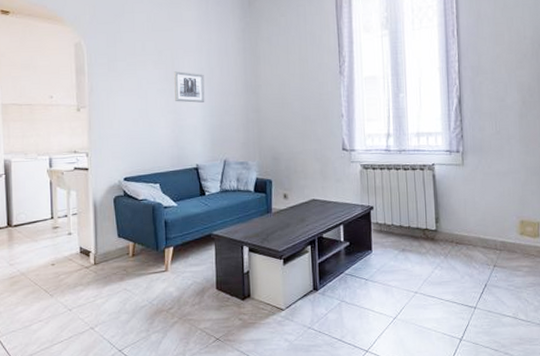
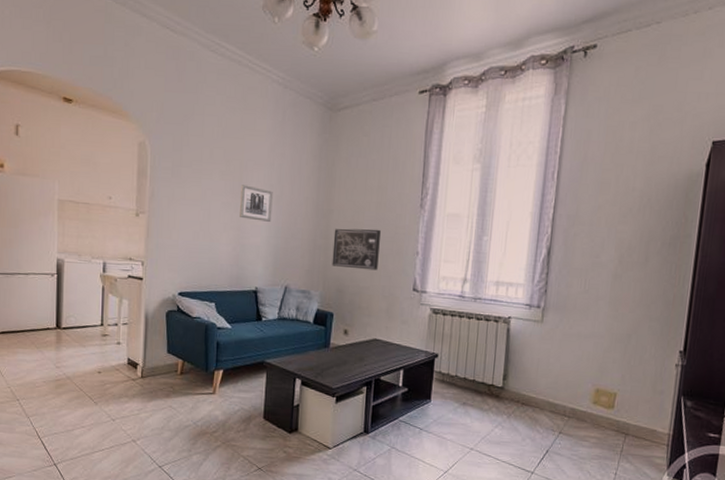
wall art: none [264,98,308,137] -> present [332,228,381,271]

